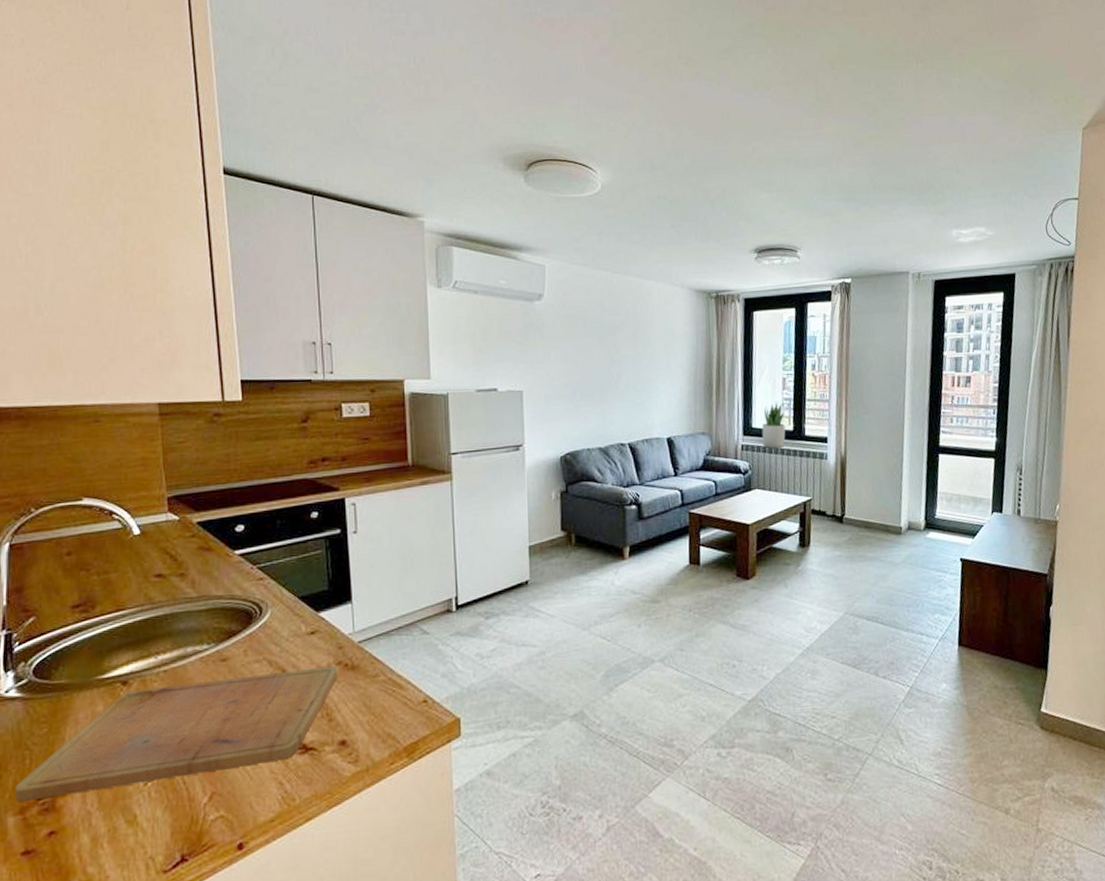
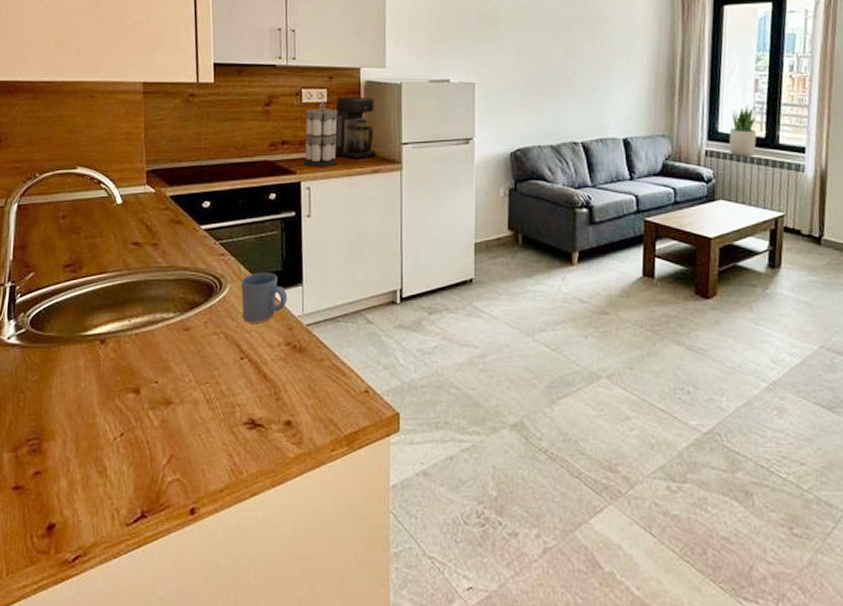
cutting board: present [15,666,337,802] -> none [10,346,286,441]
mug: none [284,593,336,647] -> present [241,273,288,323]
spice rack: none [346,416,383,482] -> present [303,102,338,167]
coffee maker: none [379,408,424,473] -> present [334,96,376,160]

